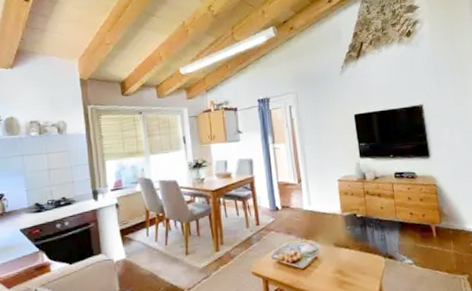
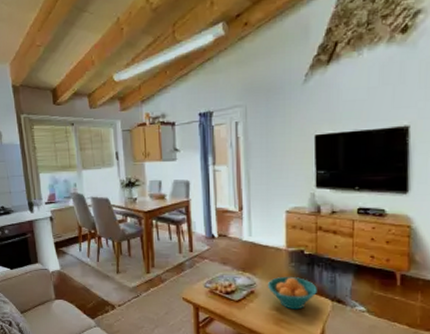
fruit bowl: none [328,238,372,271] -> present [267,276,317,310]

